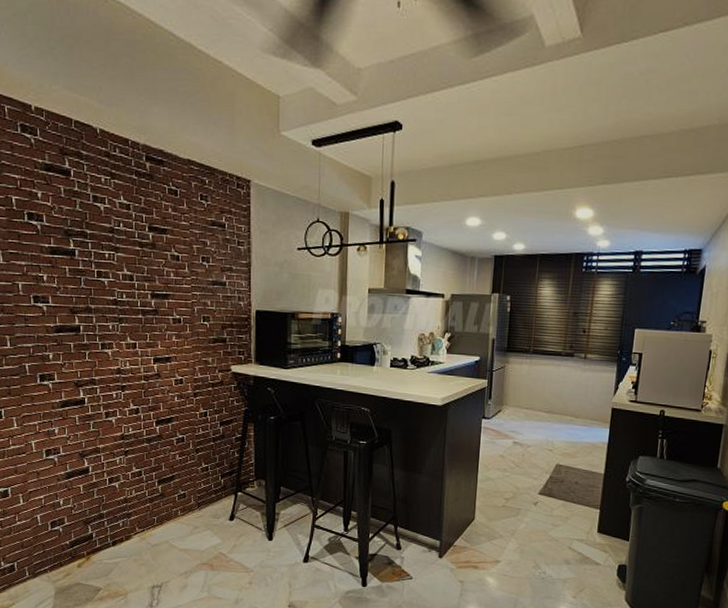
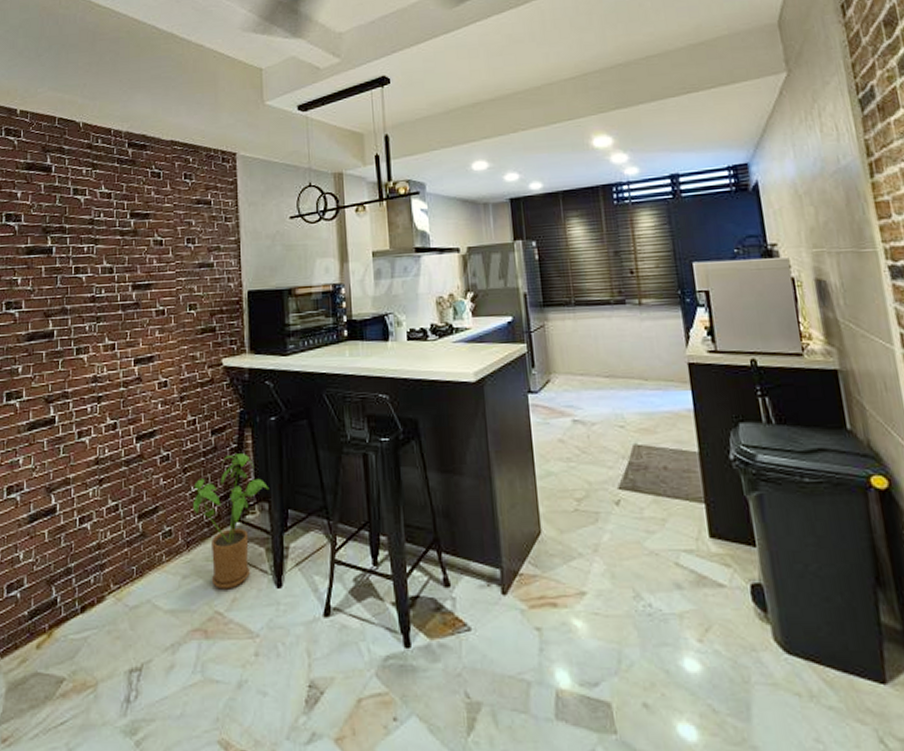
house plant: none [204,442,267,539] -> present [193,454,270,590]

